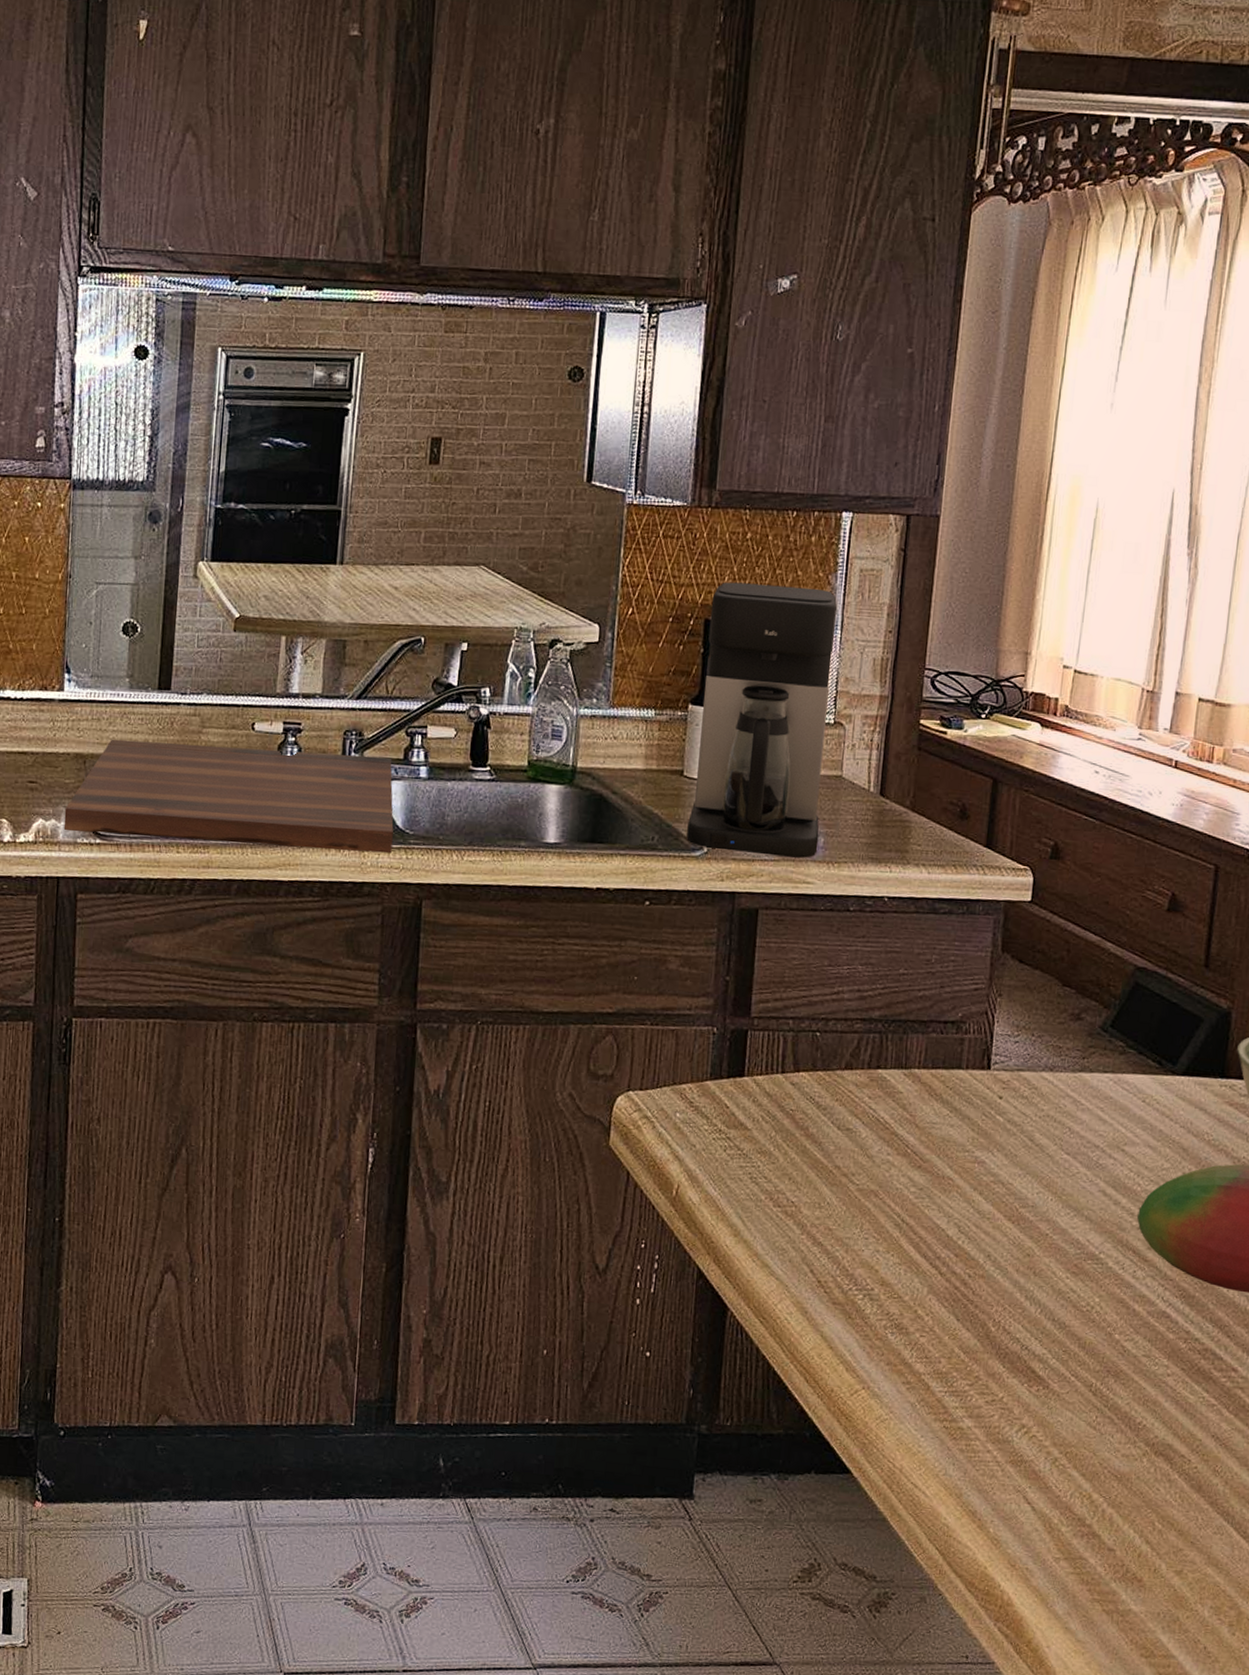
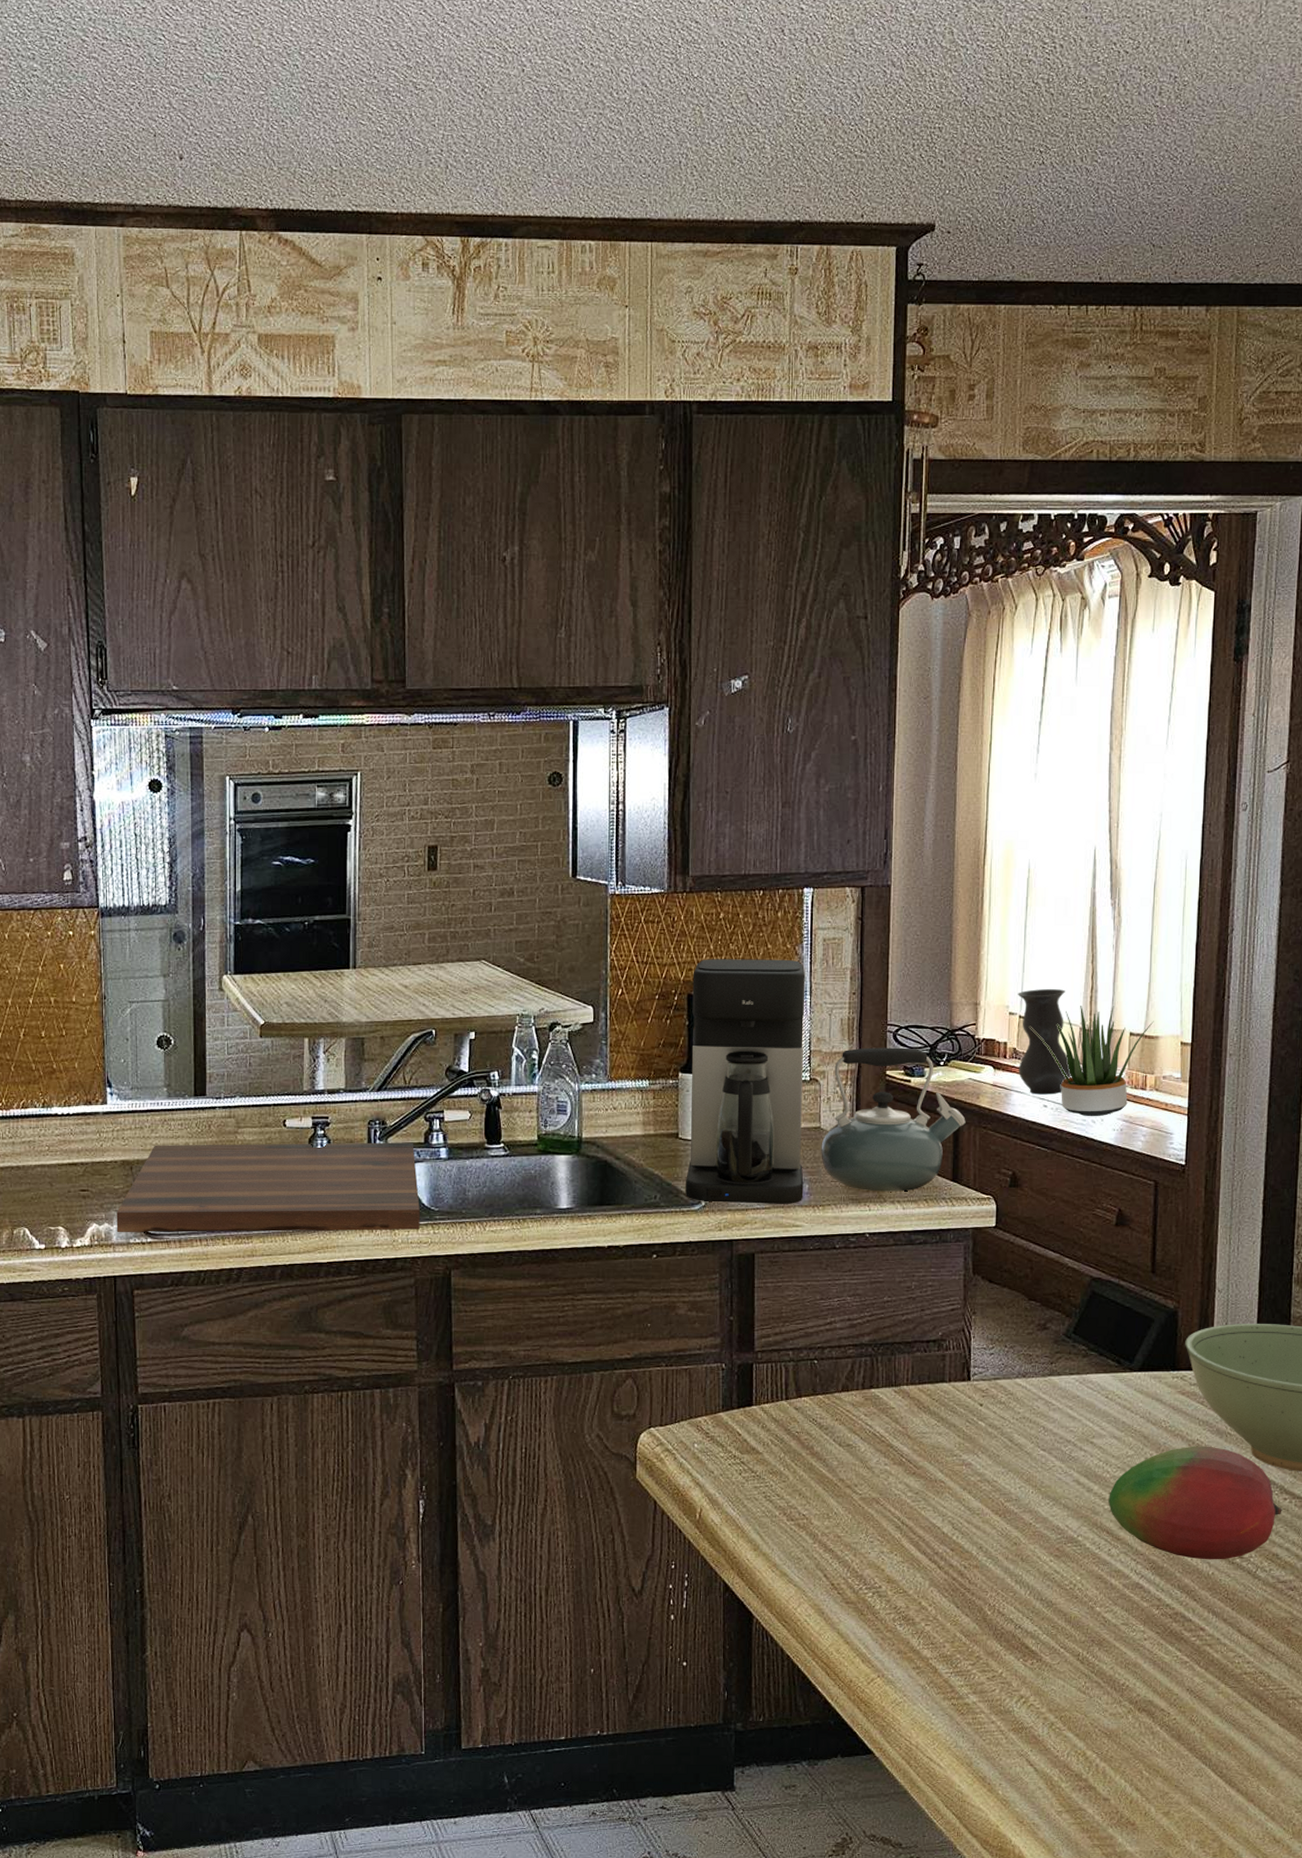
kettle: none [840,692,1006,854] -> present [821,1047,966,1192]
vase: none [1068,642,1130,760] -> present [1018,988,1072,1095]
potted plant: none [1084,664,1227,789] -> present [1029,1006,1154,1117]

